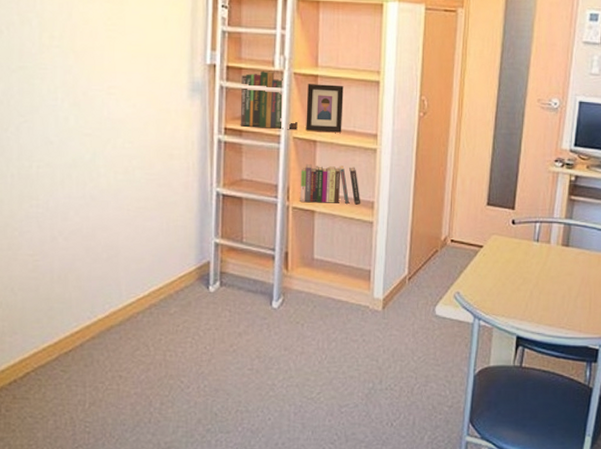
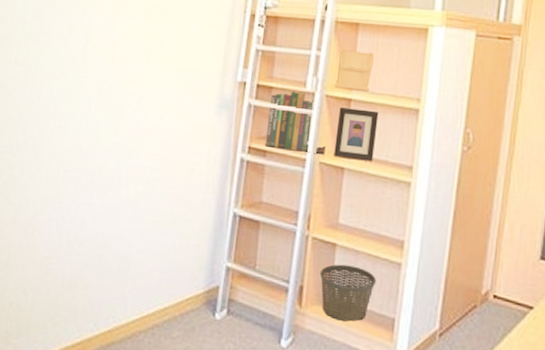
books: present [300,163,360,205] -> none [321,191,389,242]
decorative box: none [301,26,336,68] -> present [334,48,375,93]
basket: none [302,228,353,278] -> present [319,264,377,322]

